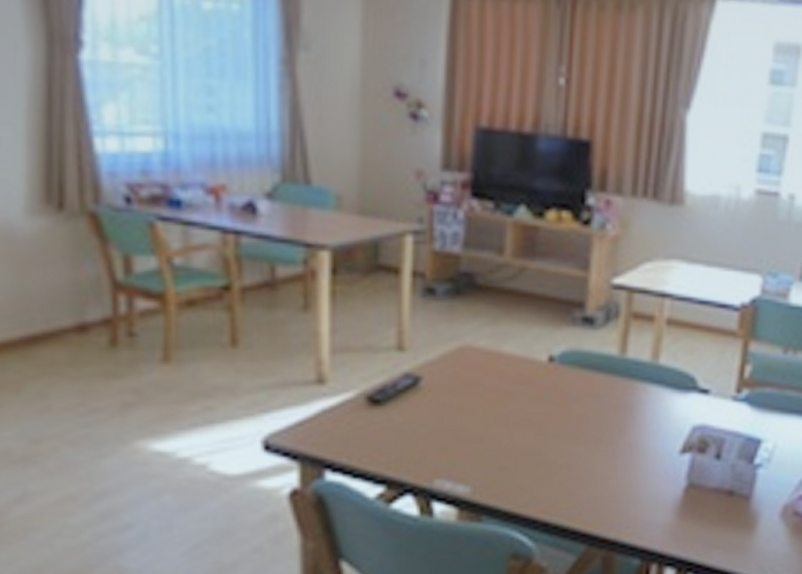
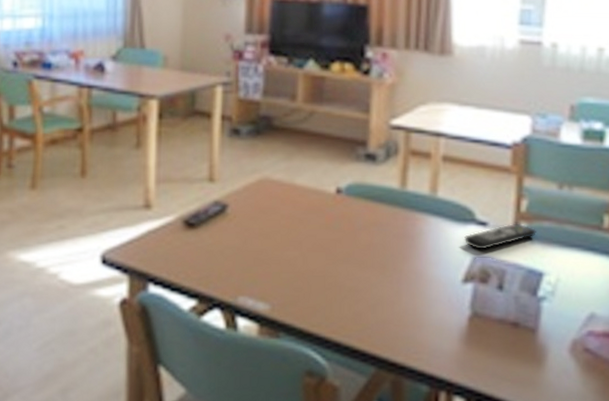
remote control: none [685,390,758,419] -> present [465,223,536,250]

